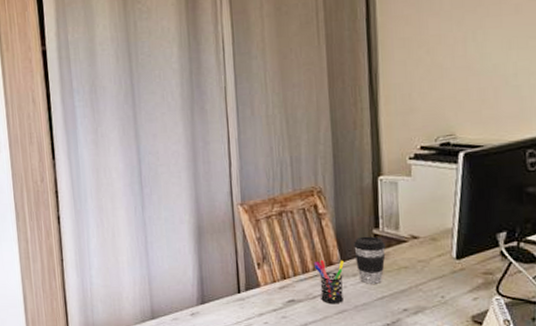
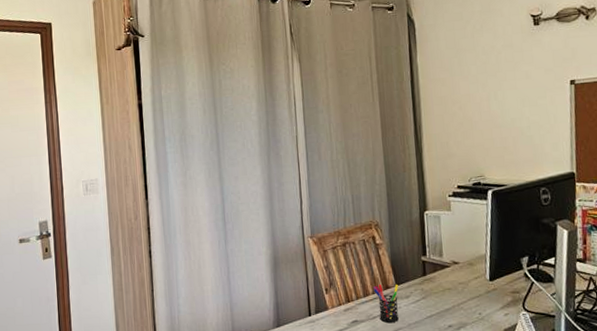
coffee cup: present [354,236,386,284] -> none [406,262,433,304]

